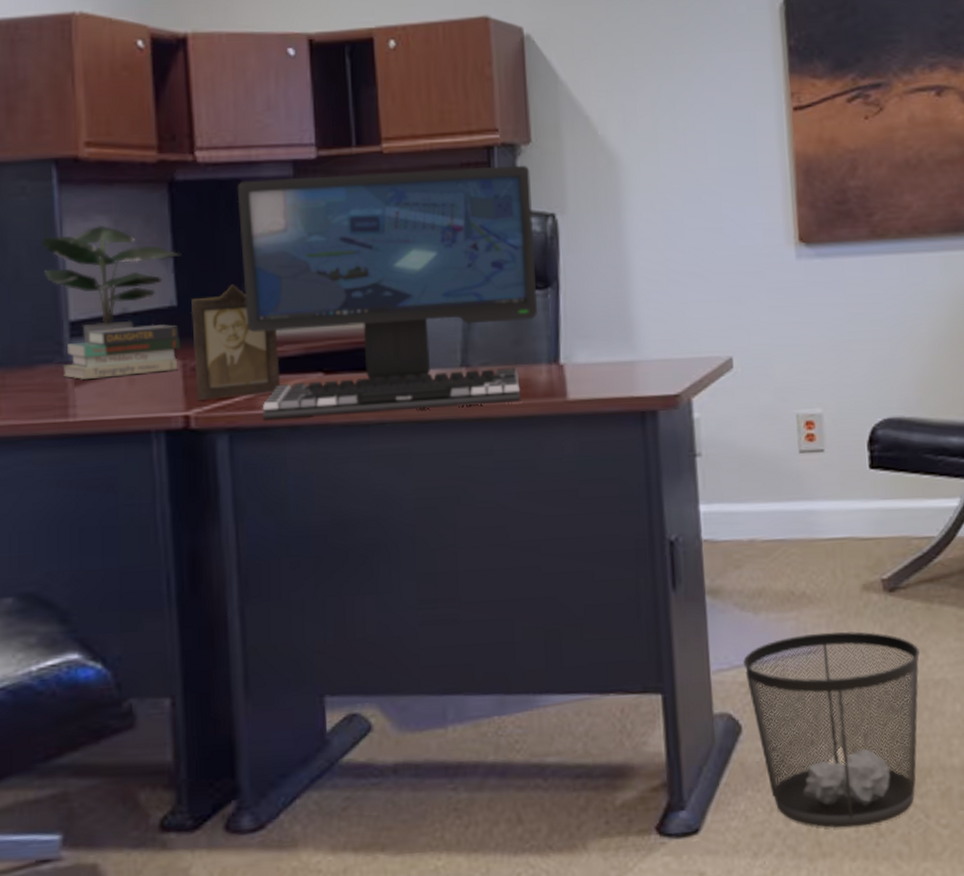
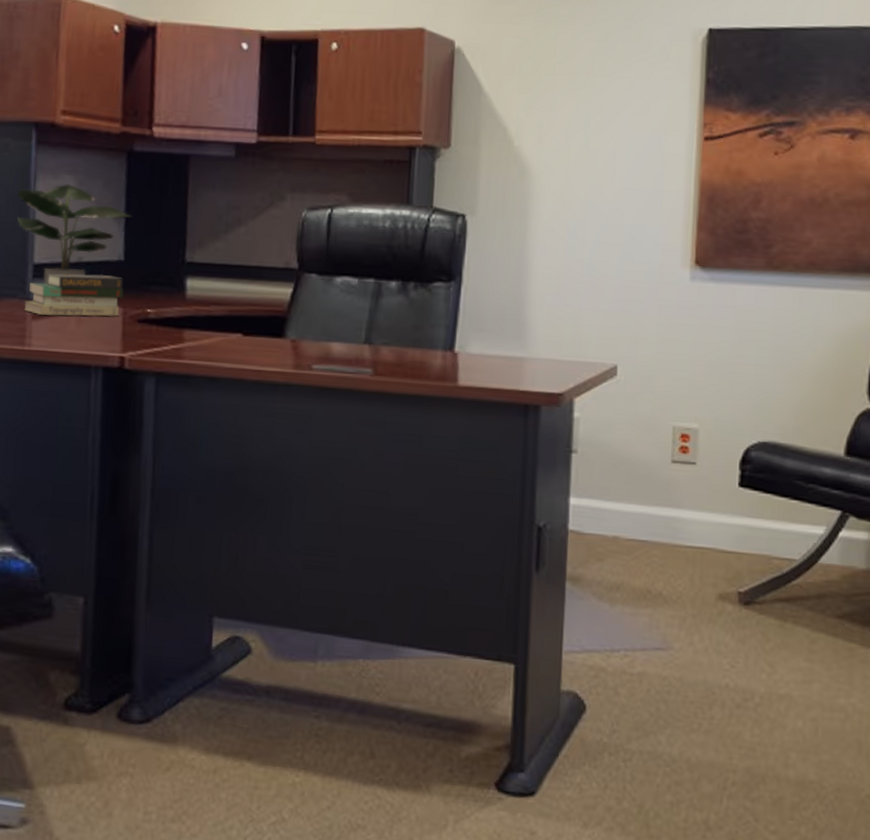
photo frame: present [190,284,281,400] -> none [132,247,206,347]
computer monitor: present [237,165,538,384] -> none [181,157,447,351]
computer keyboard: present [262,366,521,421] -> none [185,339,417,383]
waste bin: present [743,631,920,828] -> none [594,631,767,819]

